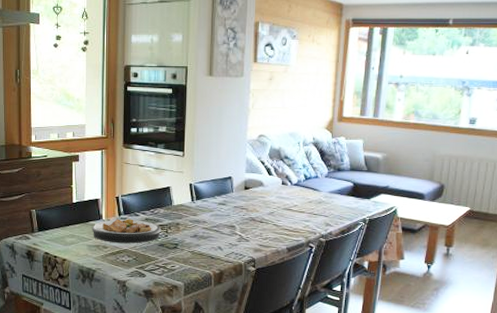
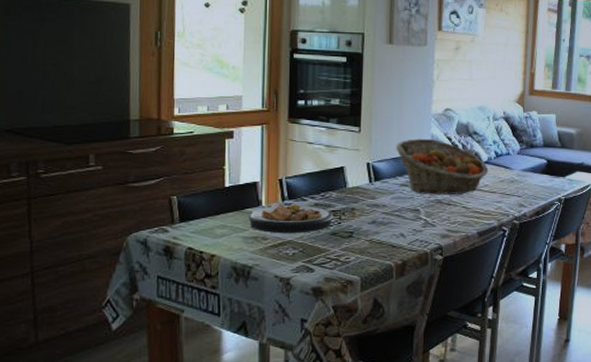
fruit basket: none [215,162,298,214] -> present [396,138,489,196]

